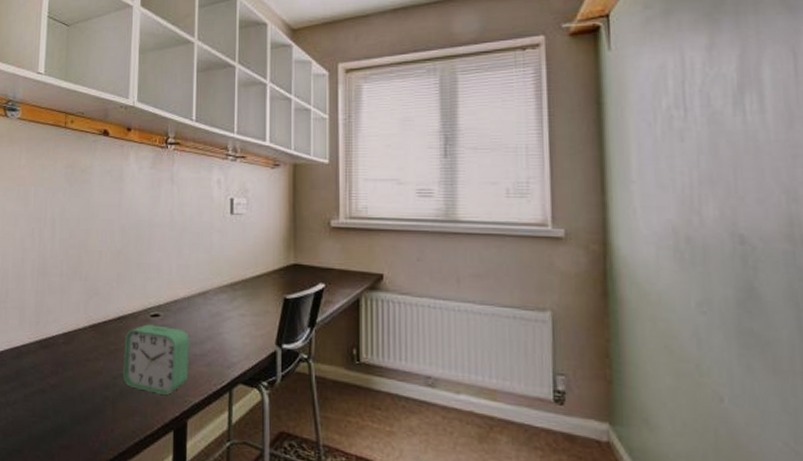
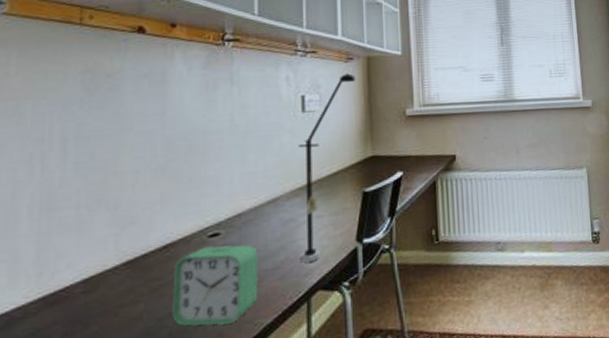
desk lamp: none [224,180,281,356] -> present [298,73,356,263]

